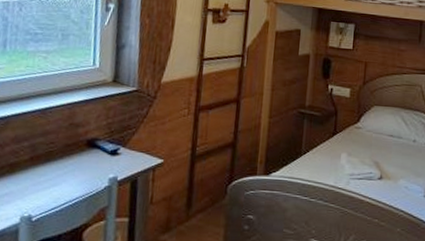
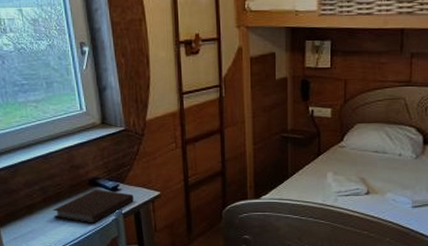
notebook: none [38,151,134,190] -> present [52,189,134,224]

